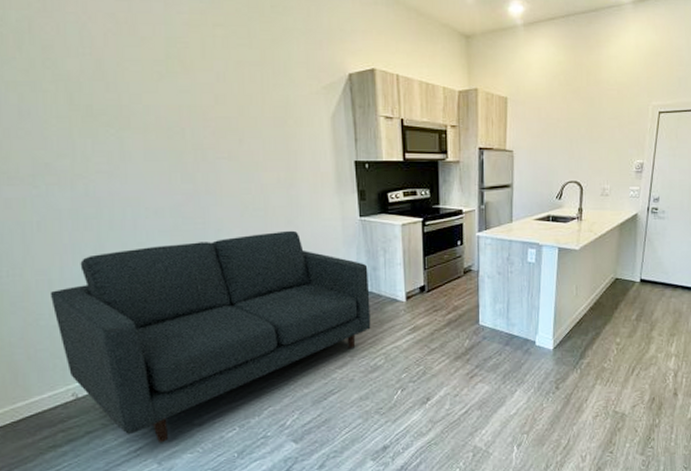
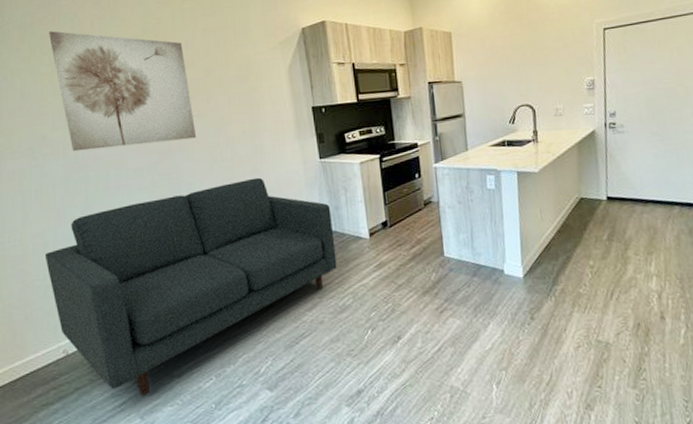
wall art: none [52,42,227,184] -> present [49,31,197,152]

